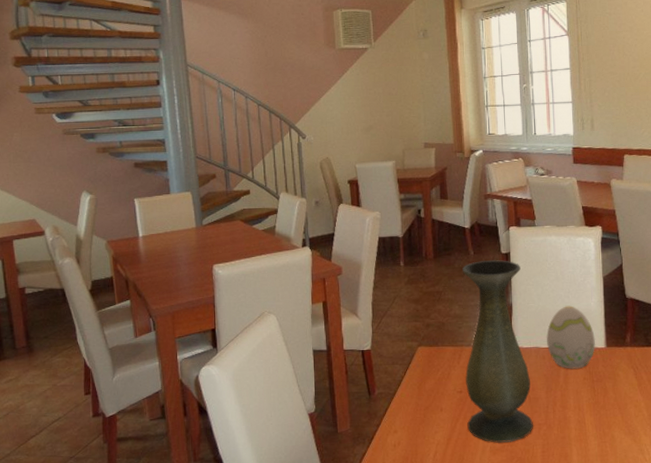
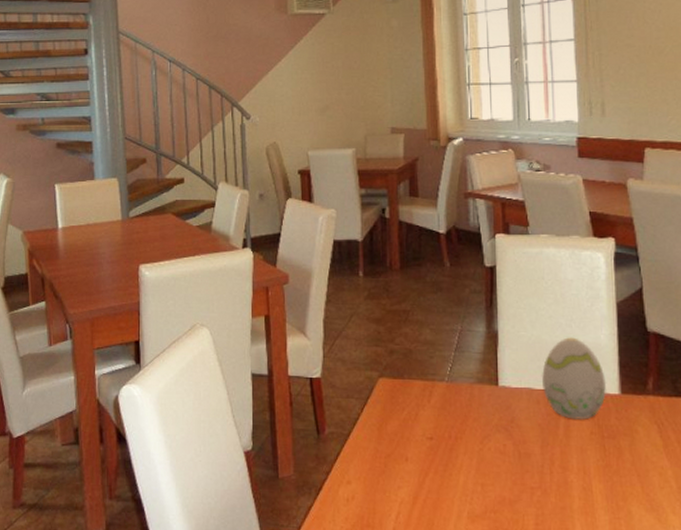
vase: present [462,260,534,443] -> none [436,275,525,508]

